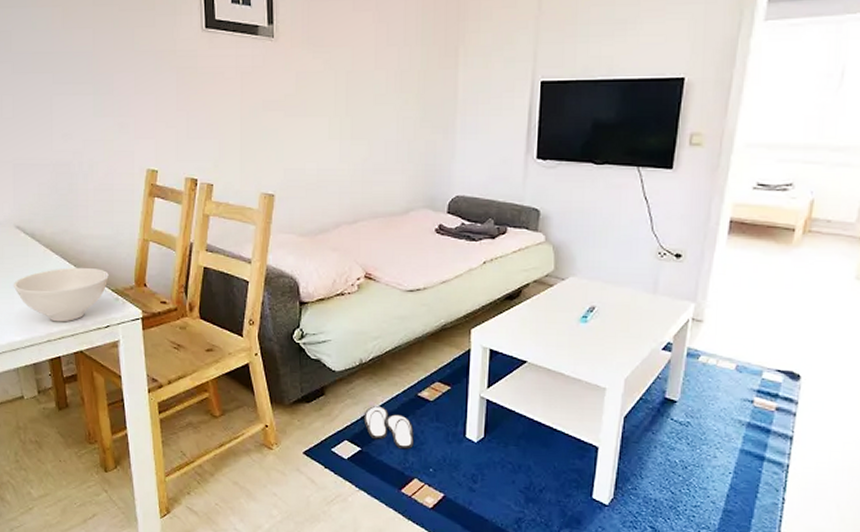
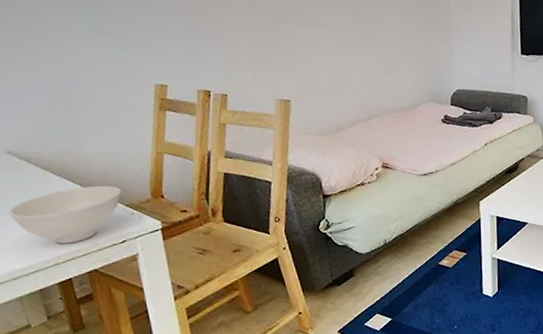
slippers: present [363,406,414,450] -> none [391,279,439,314]

